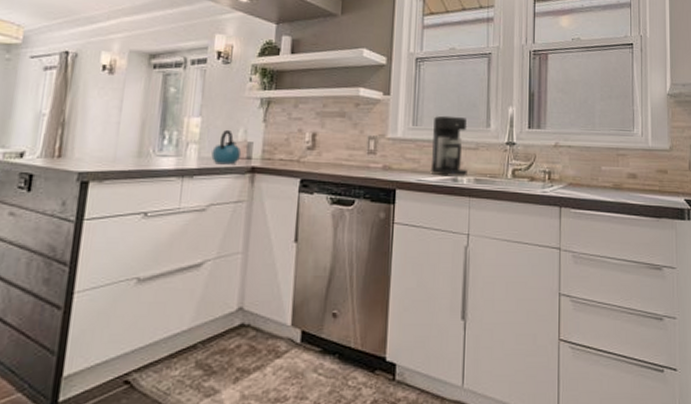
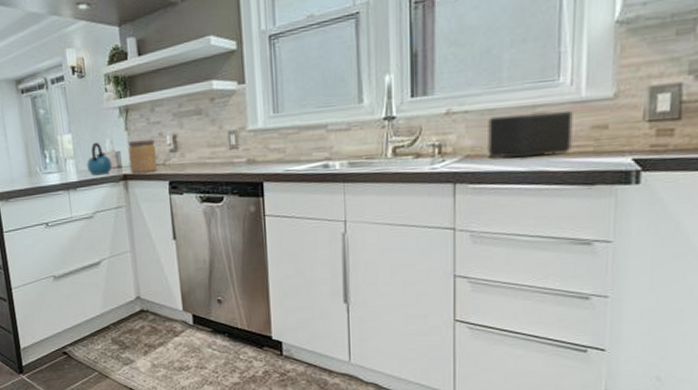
jar: none [261,134,292,168] -> present [128,139,157,174]
coffee maker: present [430,115,467,176] -> none [296,96,339,163]
toaster: none [585,153,644,190] -> present [488,110,573,158]

